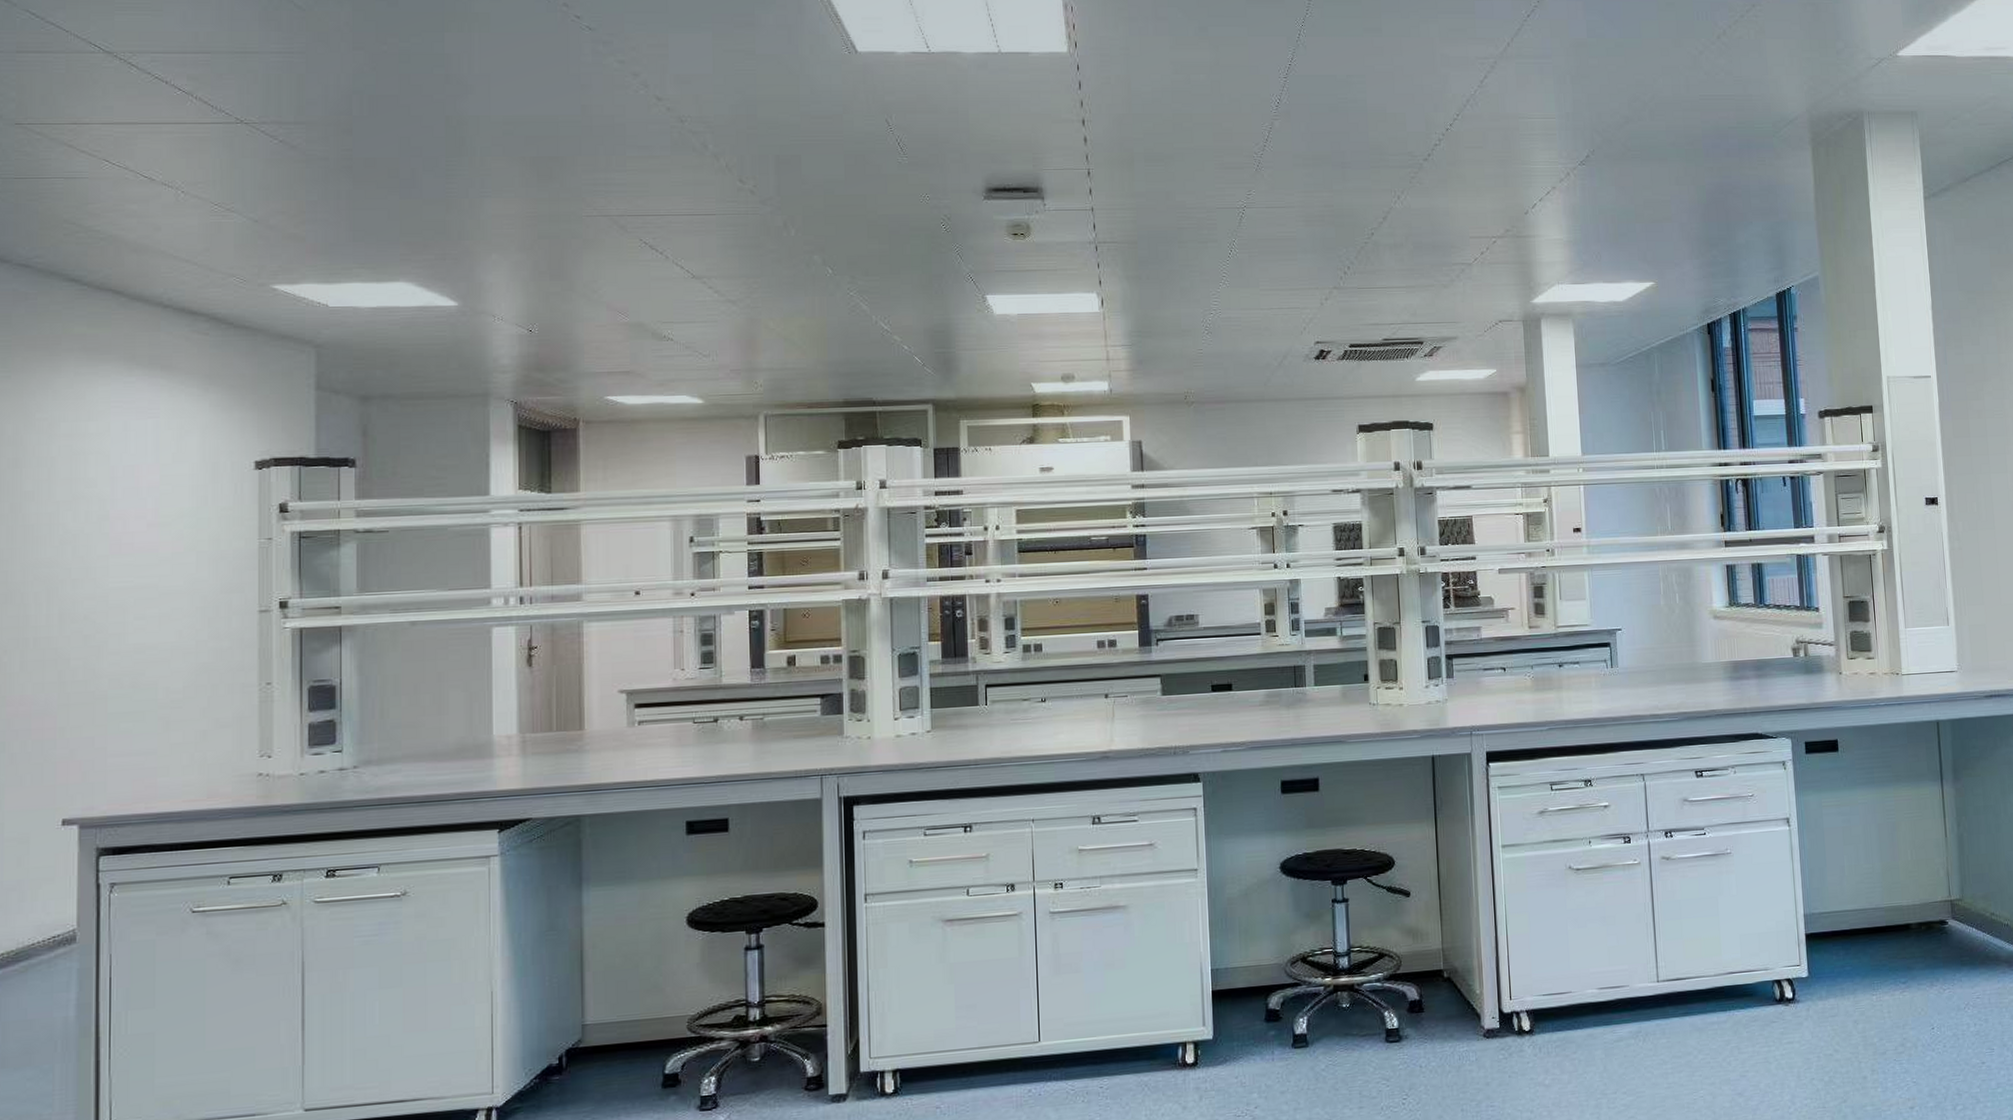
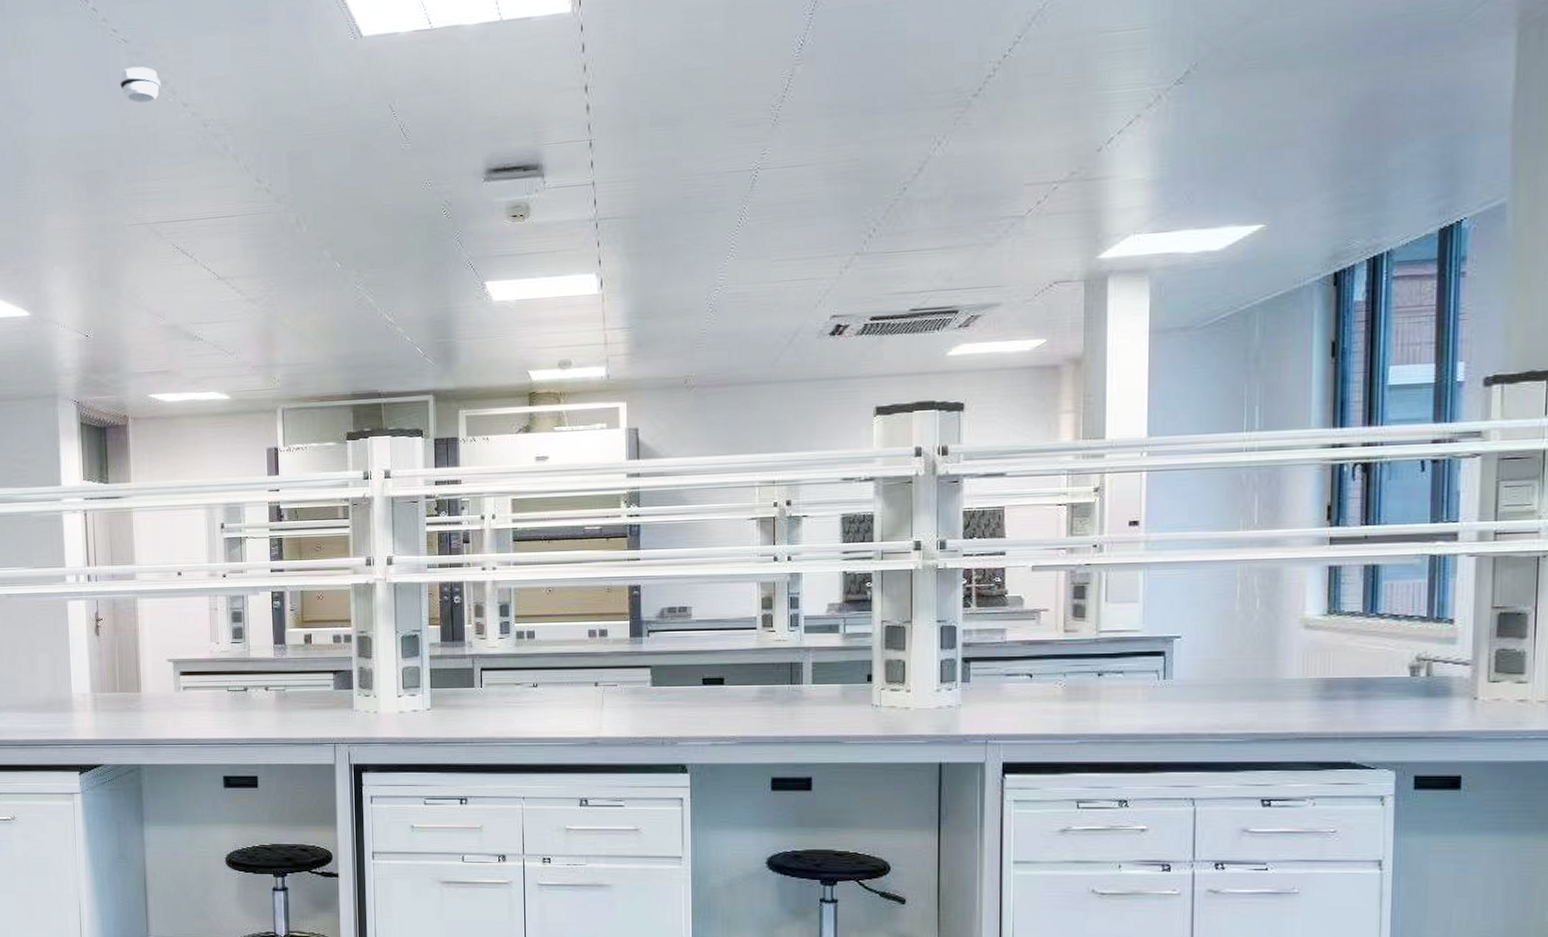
smoke detector: none [582,55,631,93] -> present [120,66,161,104]

